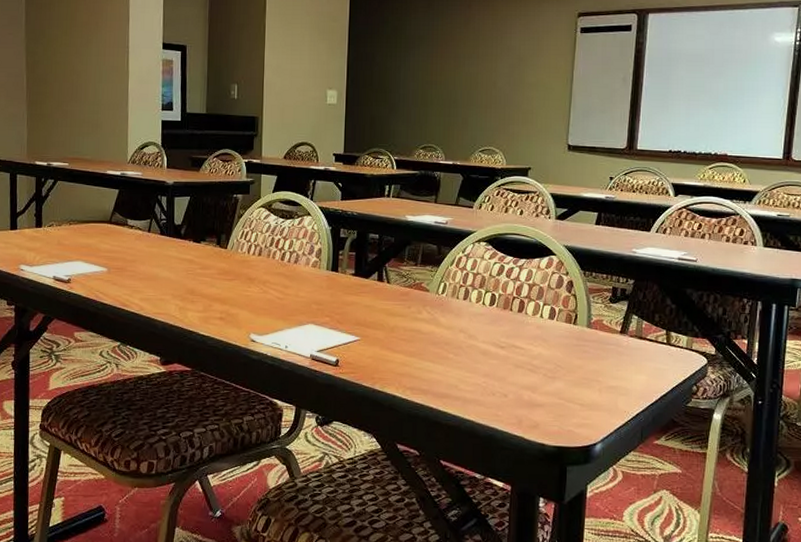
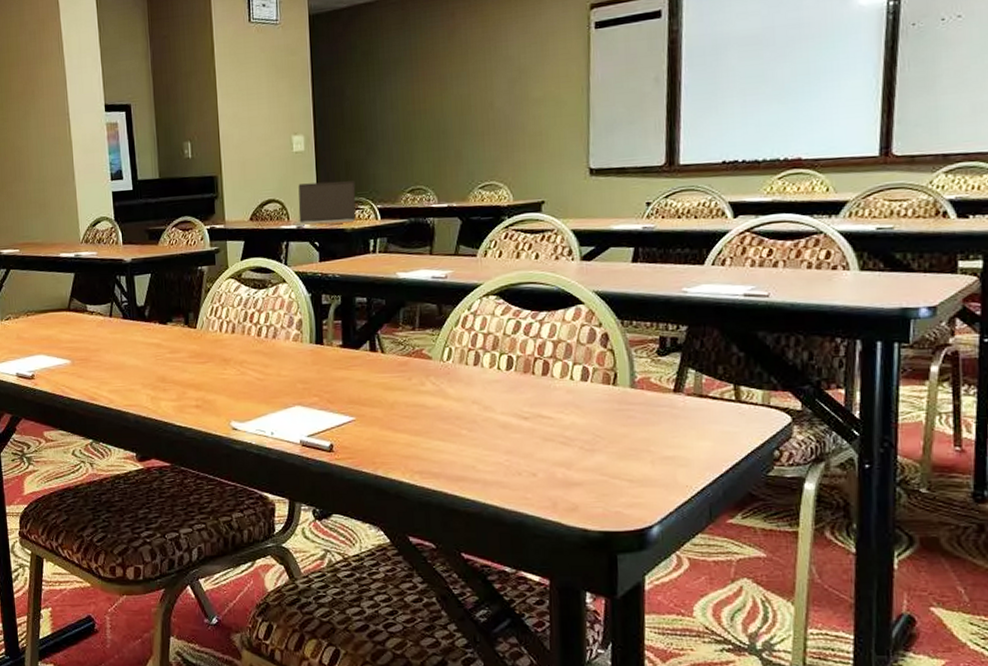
laptop: none [322,132,378,170] -> present [294,181,356,227]

